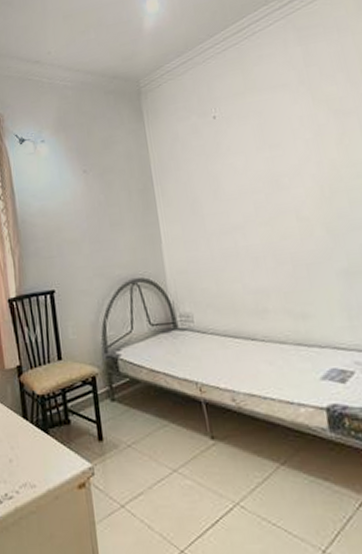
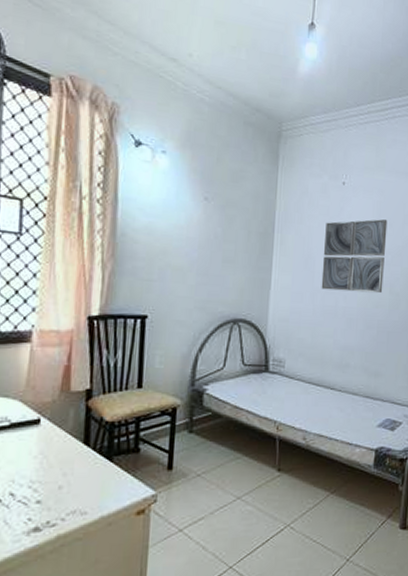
wall art: none [205,141,288,232] -> present [321,219,388,294]

